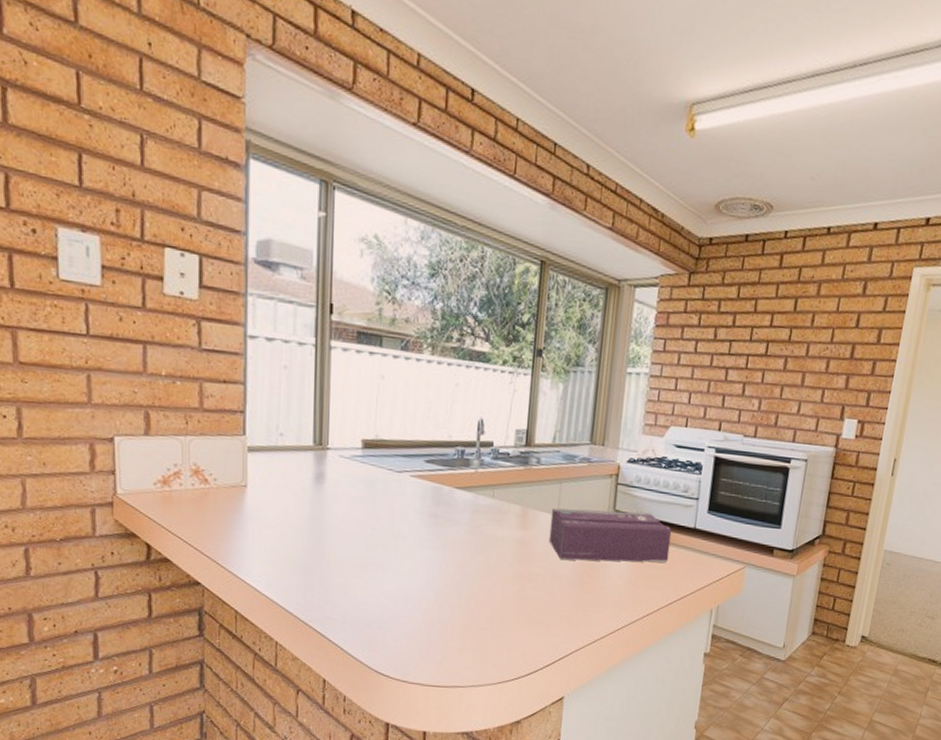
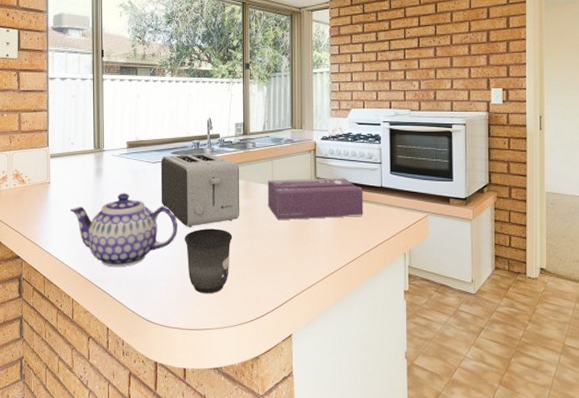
teapot: none [275,508,428,606] -> present [69,193,178,268]
toaster: none [406,464,516,562] -> present [160,153,239,228]
mug: none [434,563,500,645] -> present [184,228,233,294]

